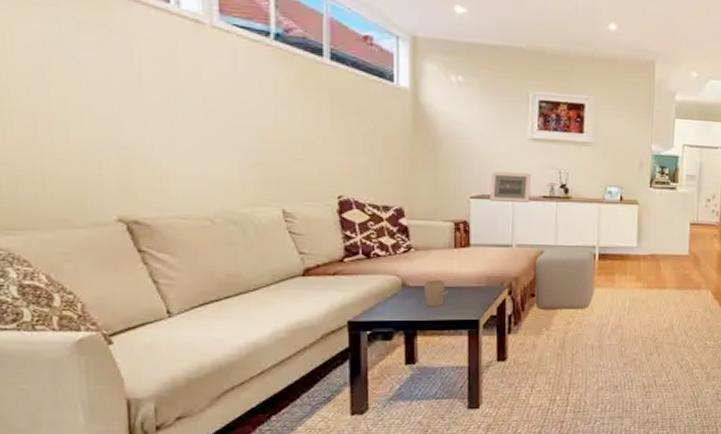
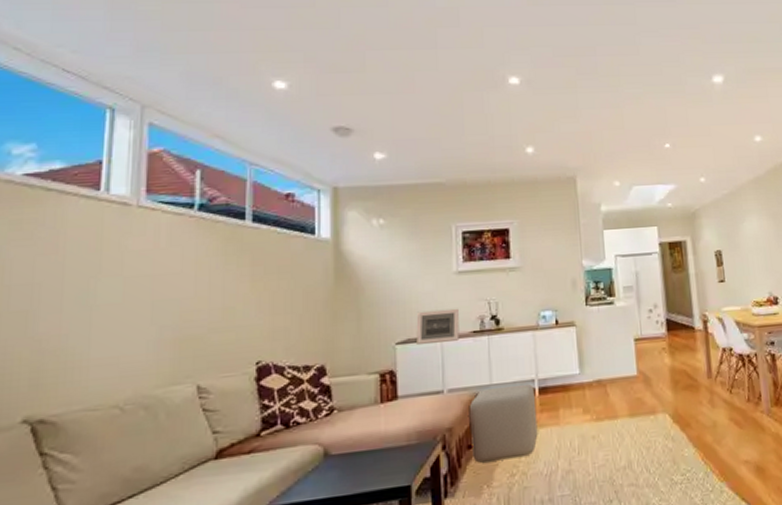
cup: present [423,279,449,307] -> none [348,442,377,477]

